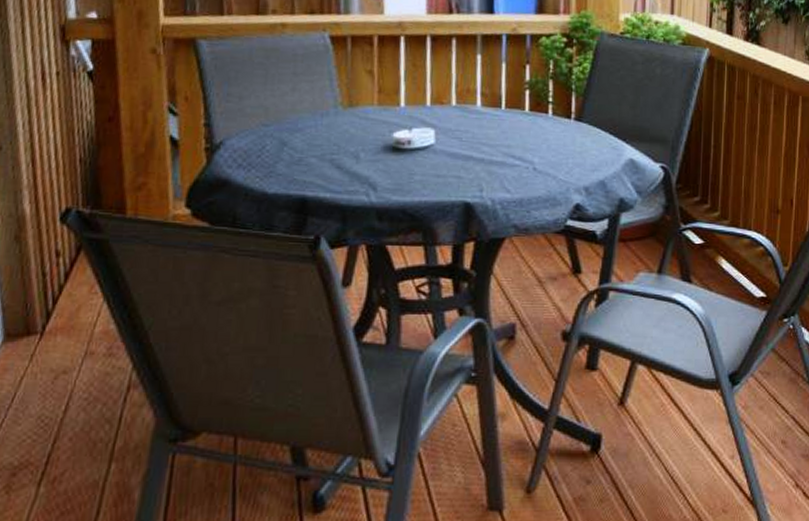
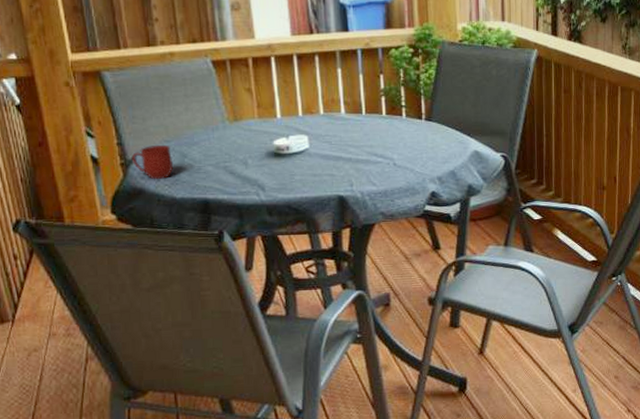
mug: none [219,129,270,170] -> present [131,145,174,180]

